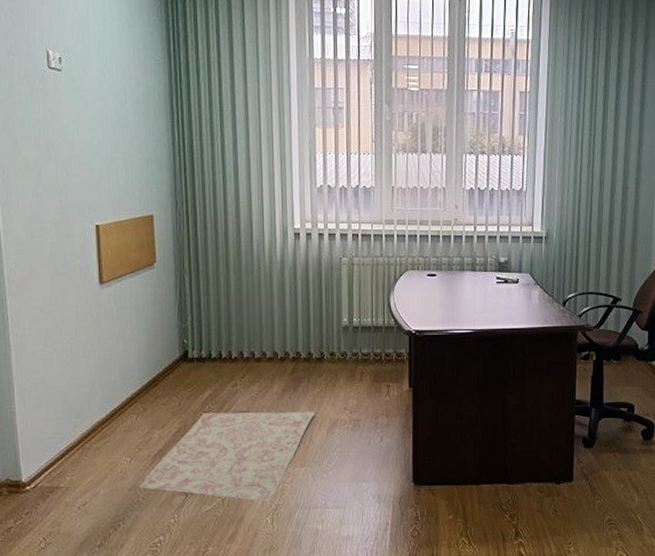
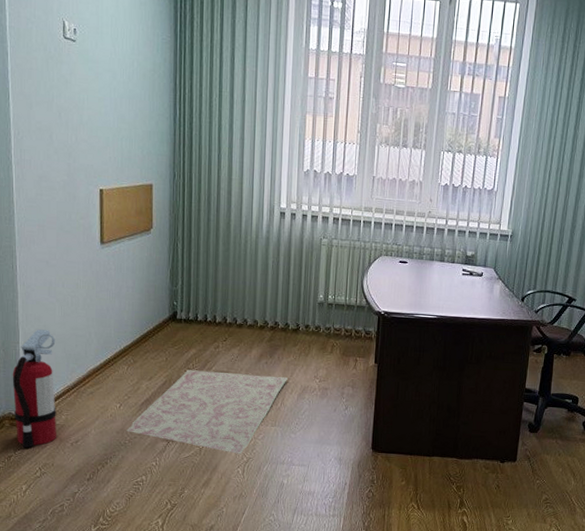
fire extinguisher: none [8,383,61,516] -> present [12,329,56,448]

